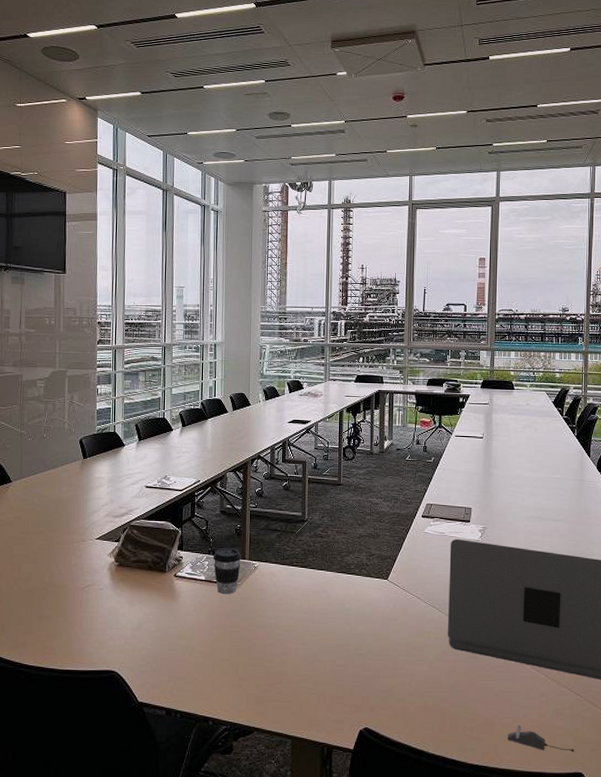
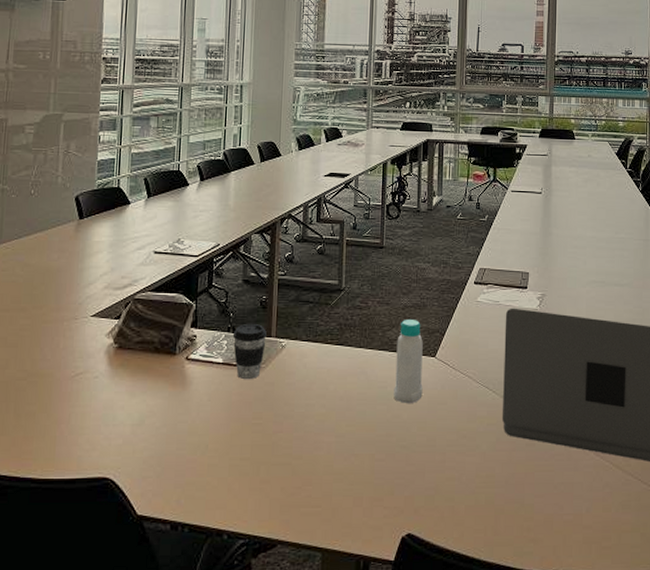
bottle: none [351,547,377,618] -> present [394,320,423,403]
computer mouse: present [508,724,574,752] -> none [569,521,641,551]

